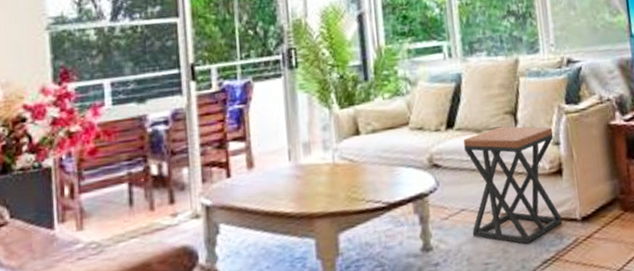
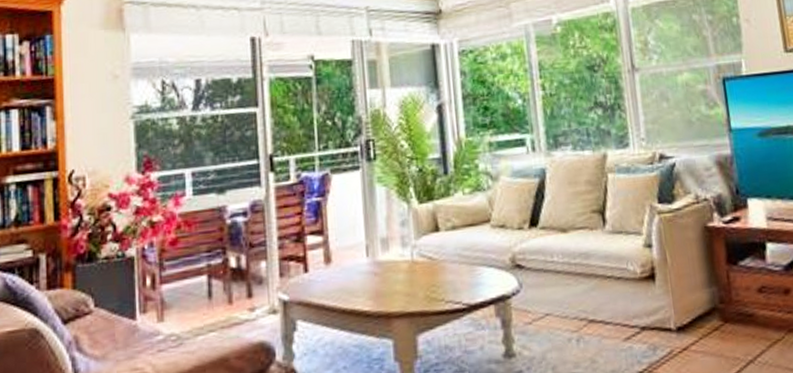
stool: present [464,126,562,244] -> none [548,225,655,354]

